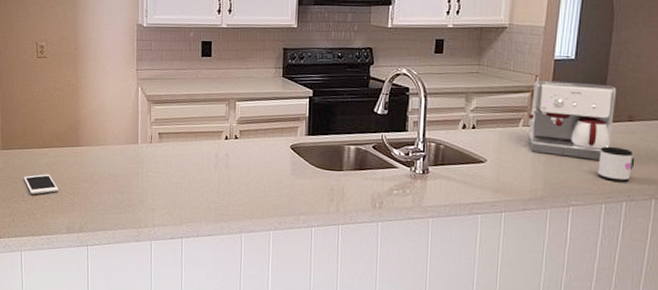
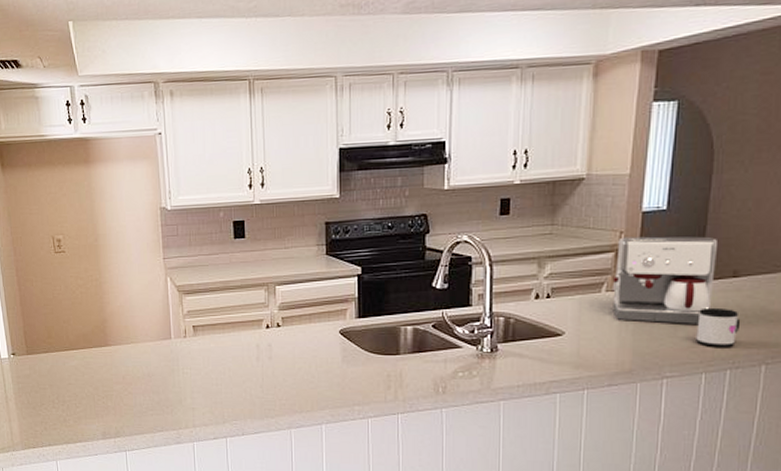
cell phone: present [24,174,59,195] -> none [52,378,90,401]

